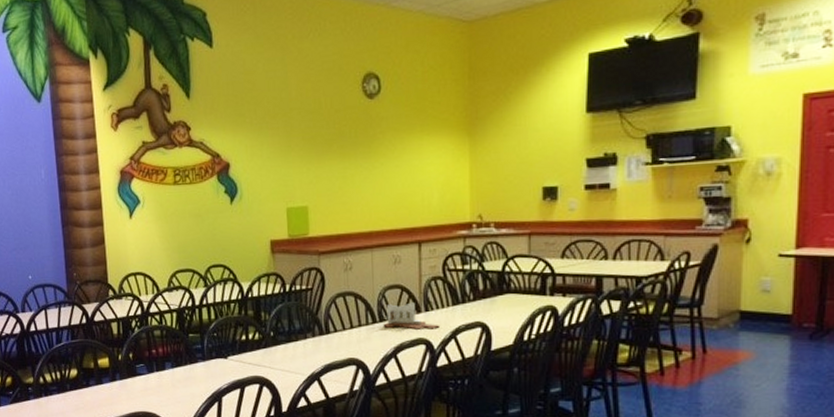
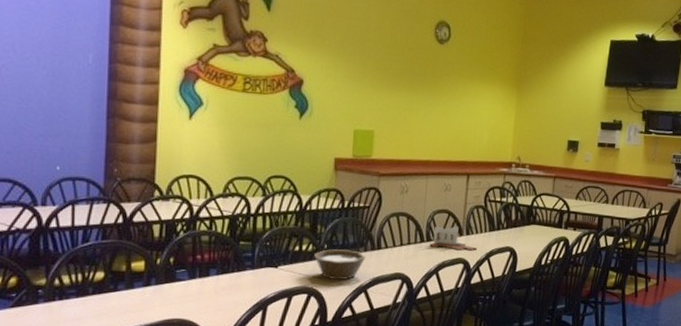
bowl: none [261,336,315,369] -> present [314,249,366,281]

